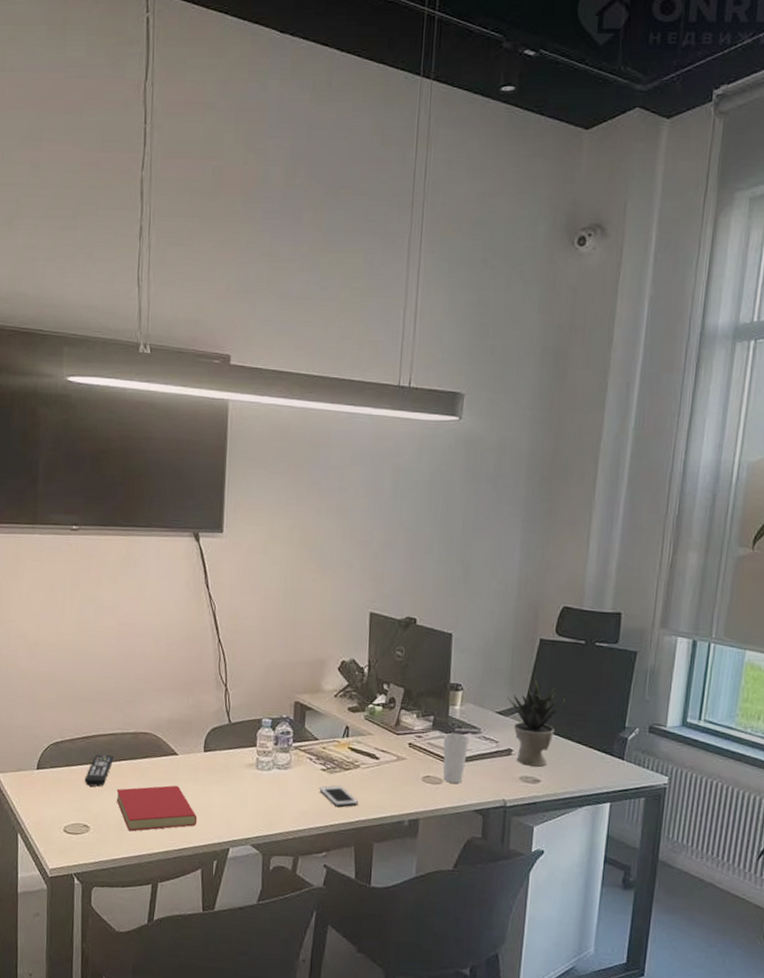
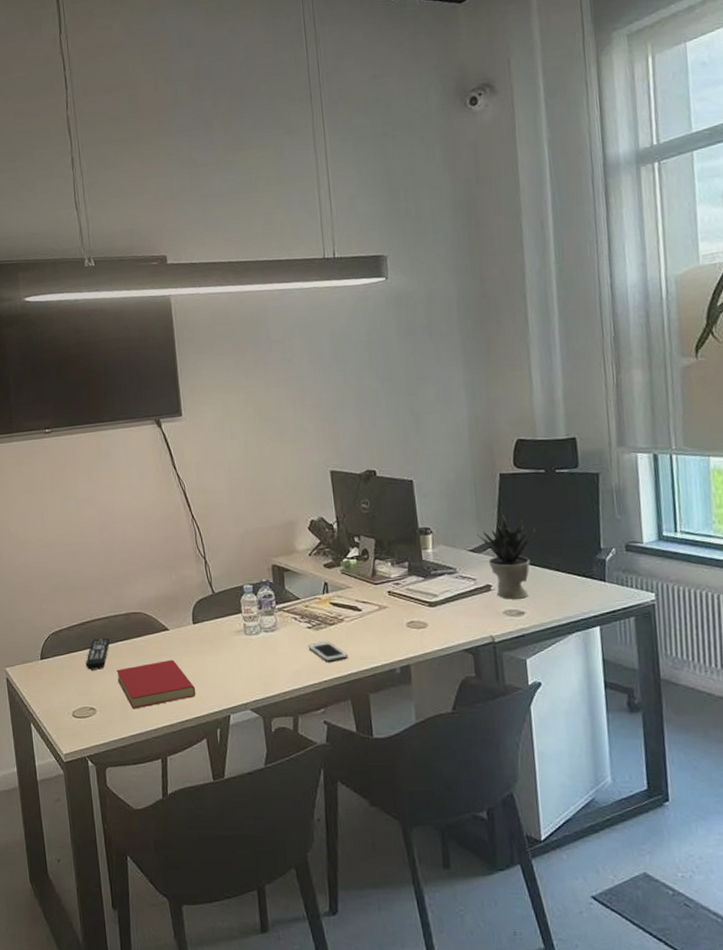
cup: present [443,732,470,783] -> none [420,575,447,625]

